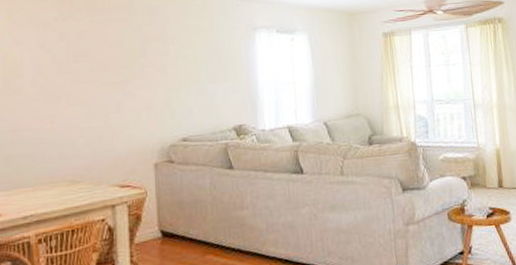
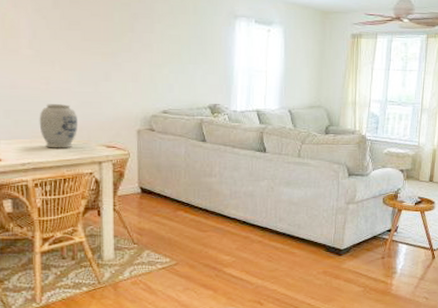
vase: none [43,143,88,196] -> present [39,104,78,149]

